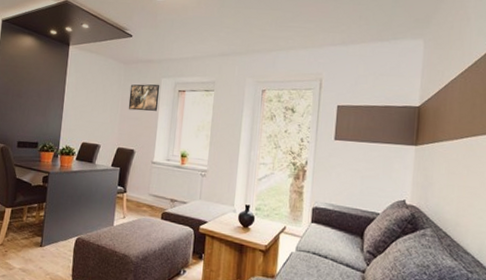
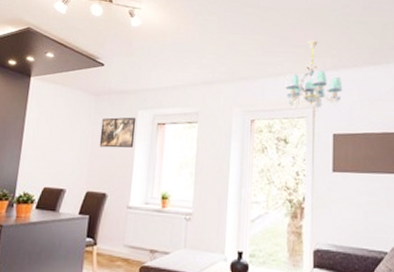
chandelier: none [295,16,350,84] -> present [285,40,343,112]

